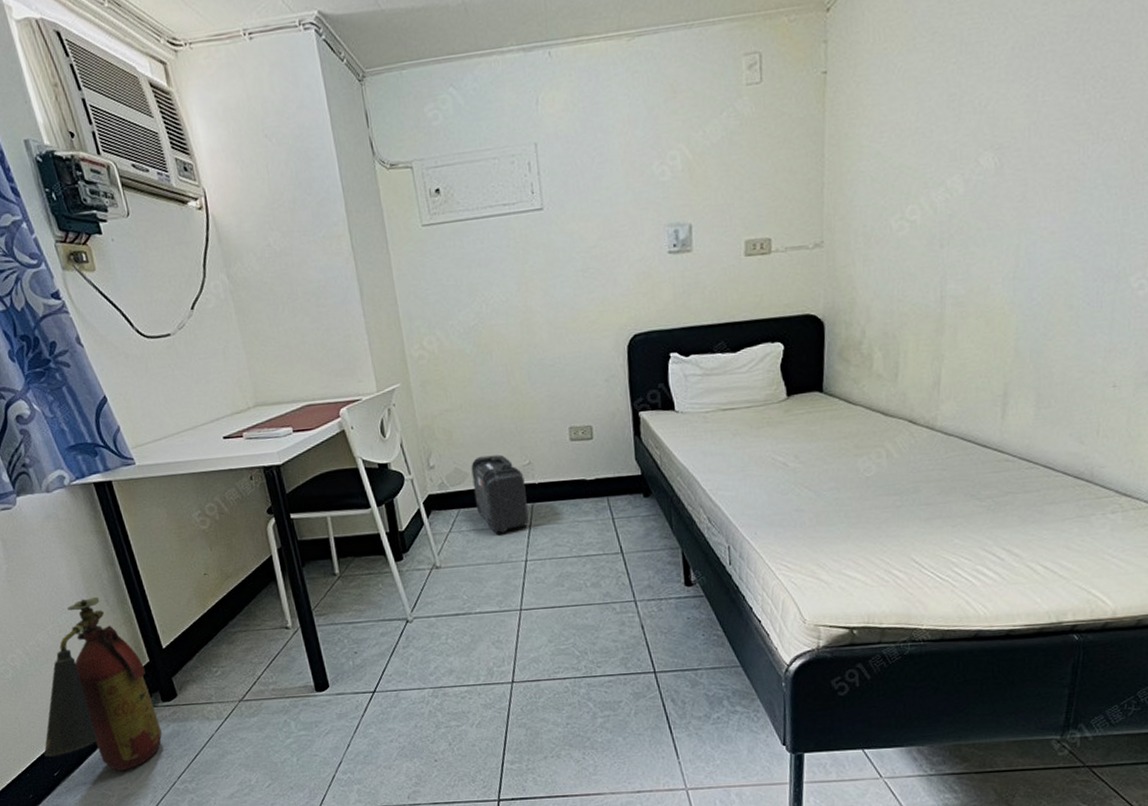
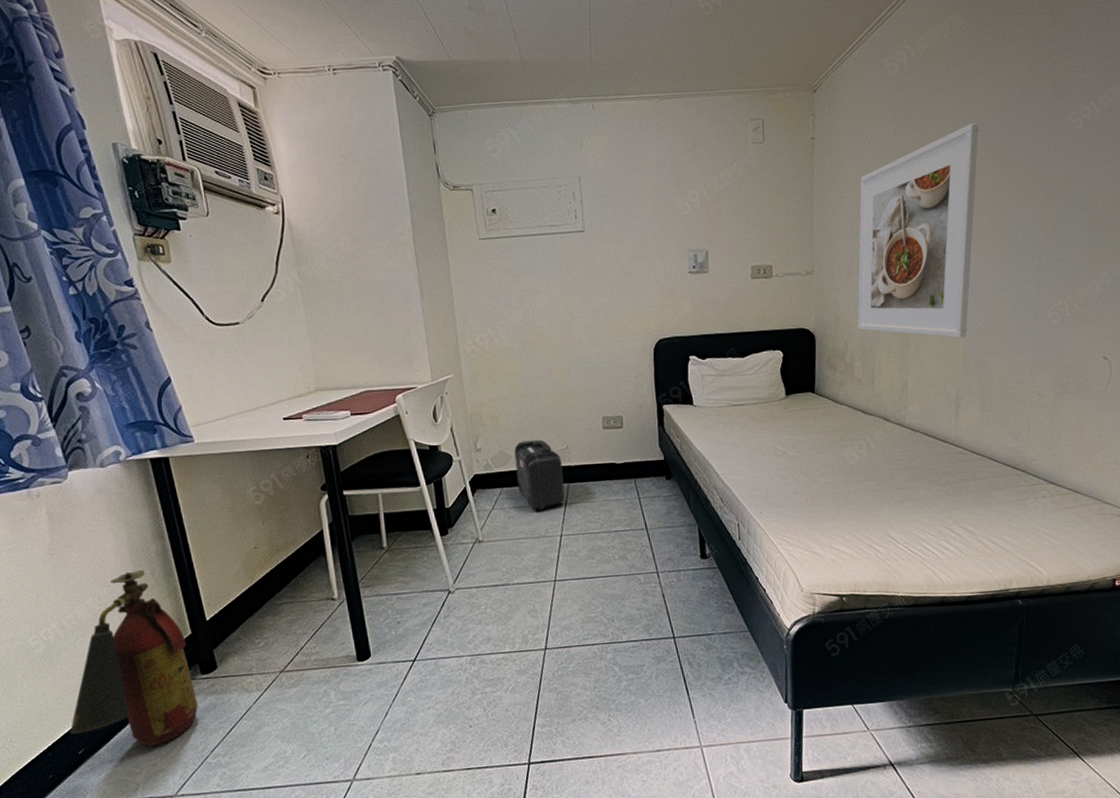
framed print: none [878,34,1048,319] -> present [857,123,979,338]

